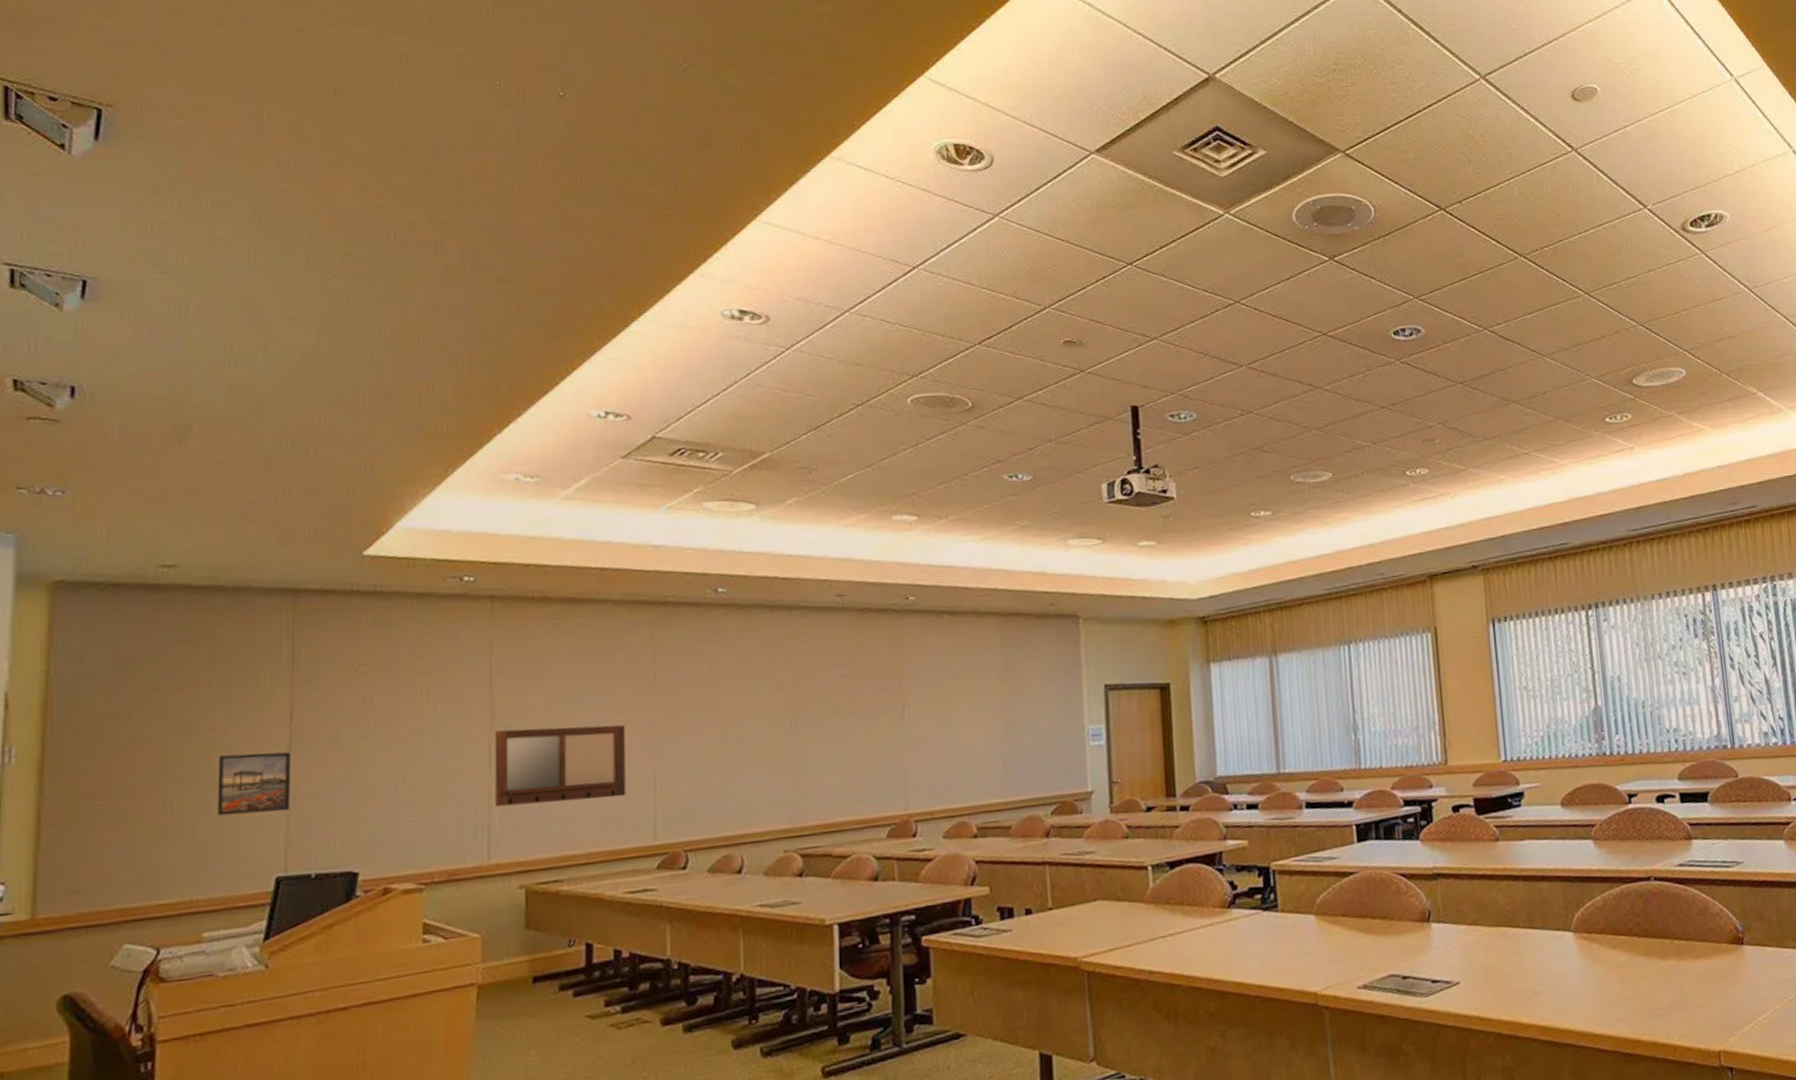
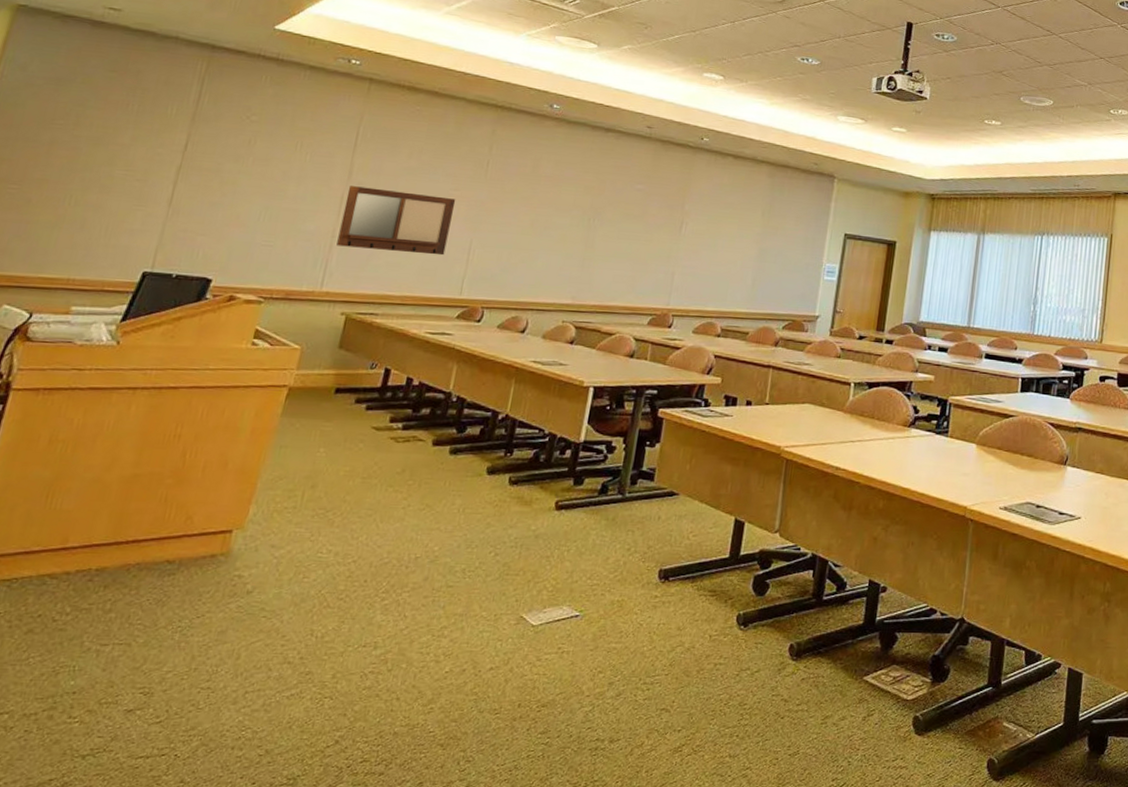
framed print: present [218,752,292,816] -> none [107,167,179,219]

